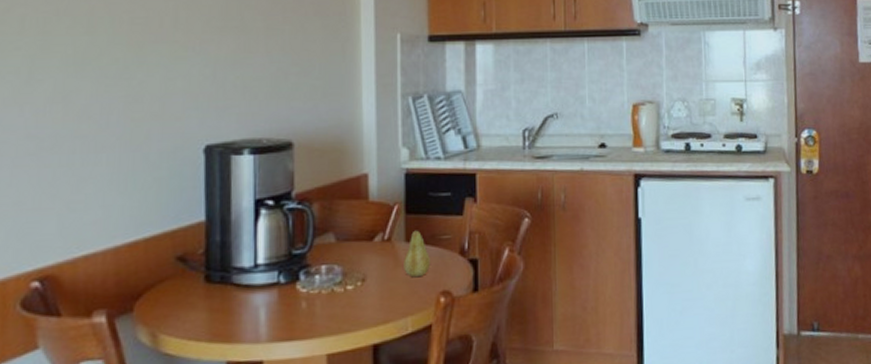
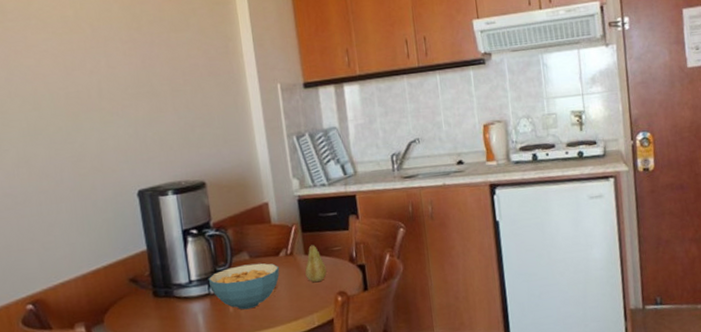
cereal bowl: none [279,248,372,307] -> present [208,263,280,310]

